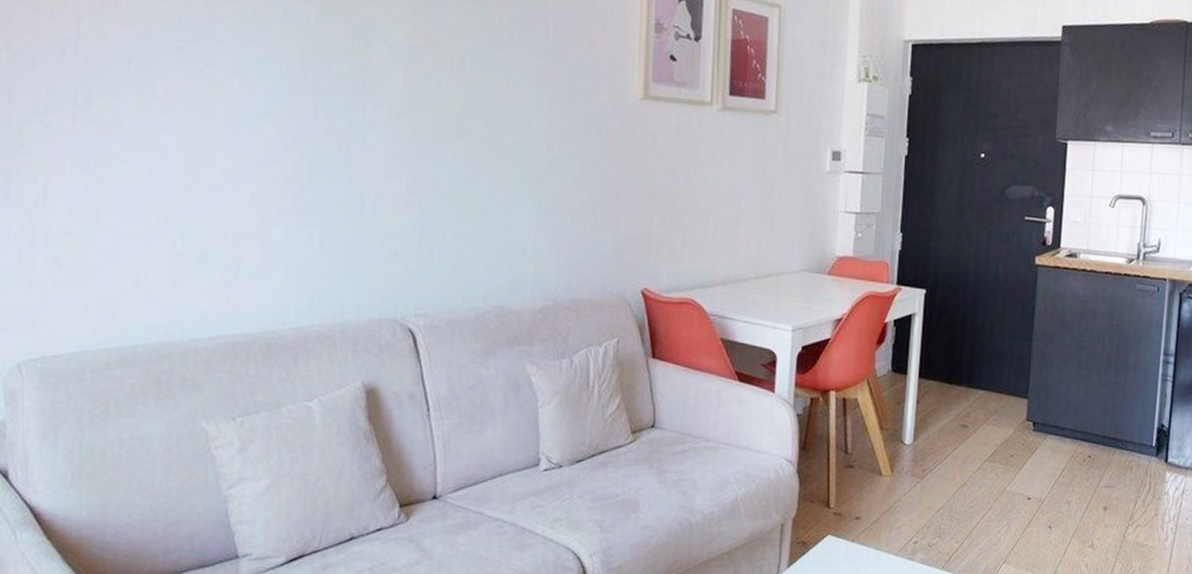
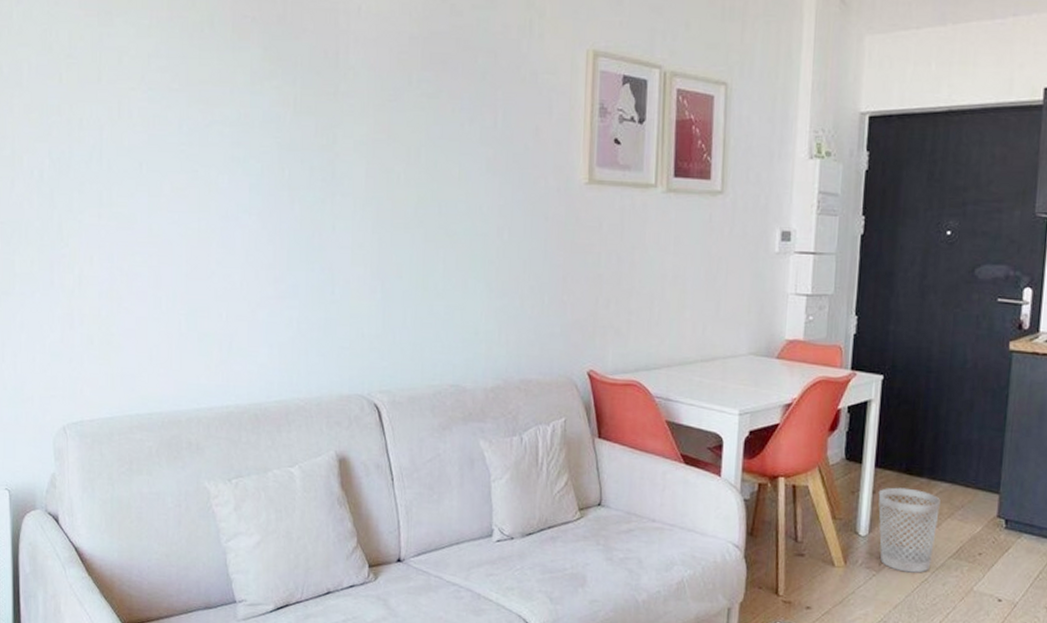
wastebasket: none [922,396,977,477] -> present [878,487,940,573]

